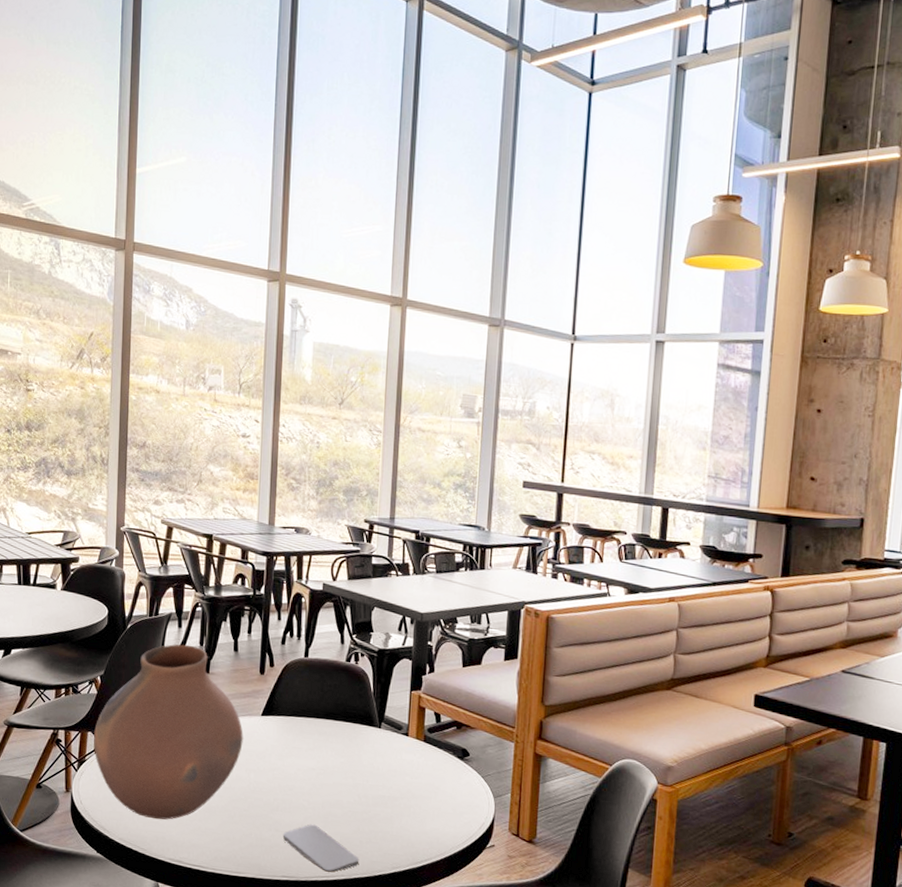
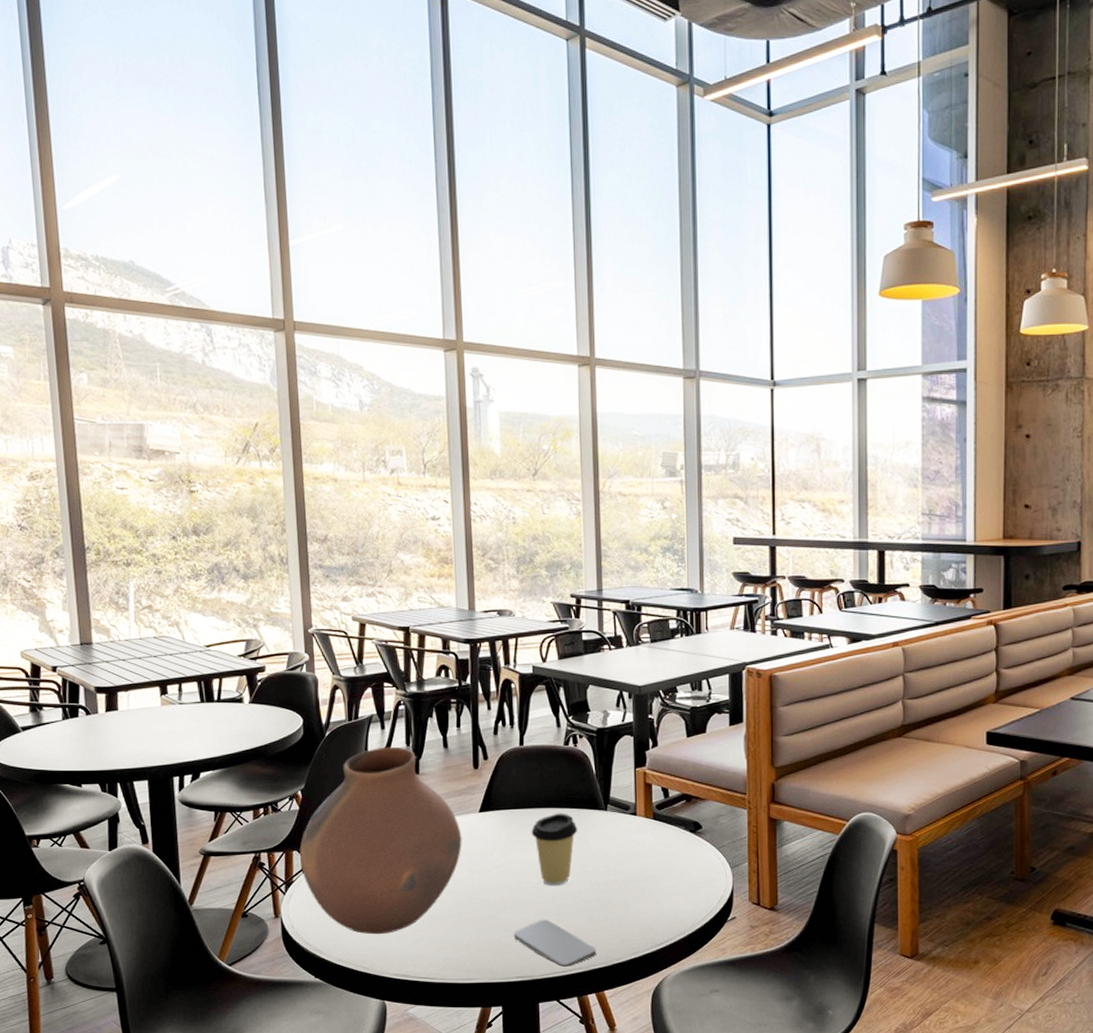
coffee cup: none [308,725,352,795] -> present [531,813,578,887]

